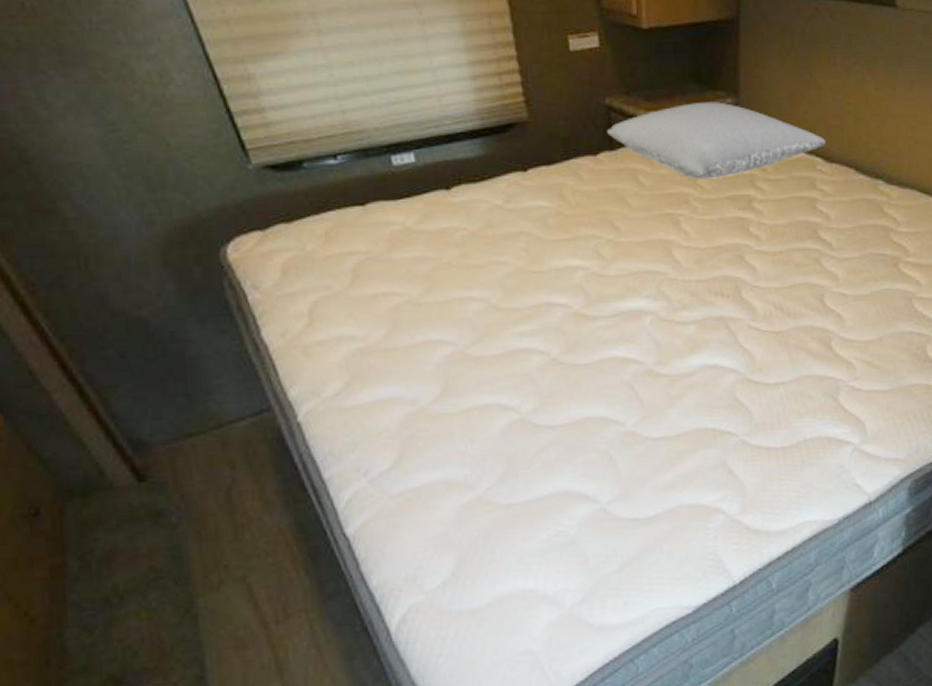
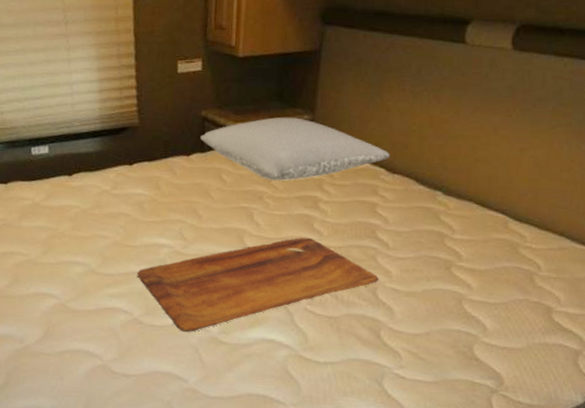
tray: none [549,243,825,368] -> present [137,237,379,332]

